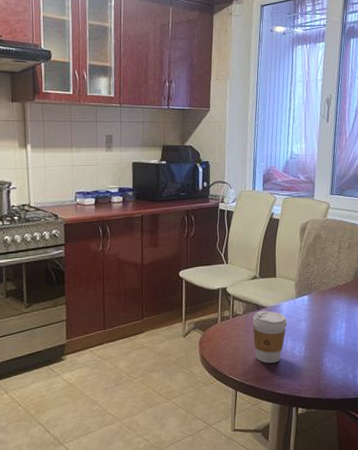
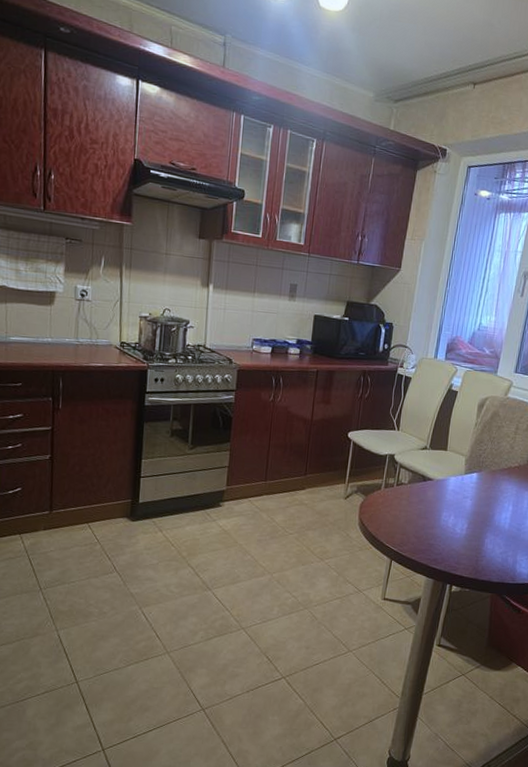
coffee cup: present [252,311,288,363] -> none [415,483,453,537]

